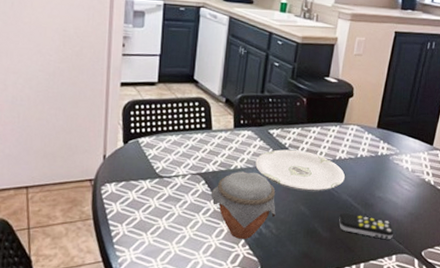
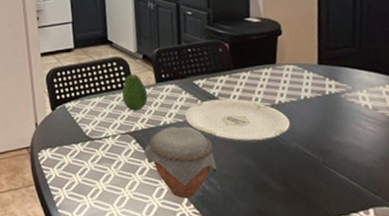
fruit: none [198,116,225,153] -> present [121,74,148,111]
remote control: present [339,212,394,240] -> none [292,162,366,191]

